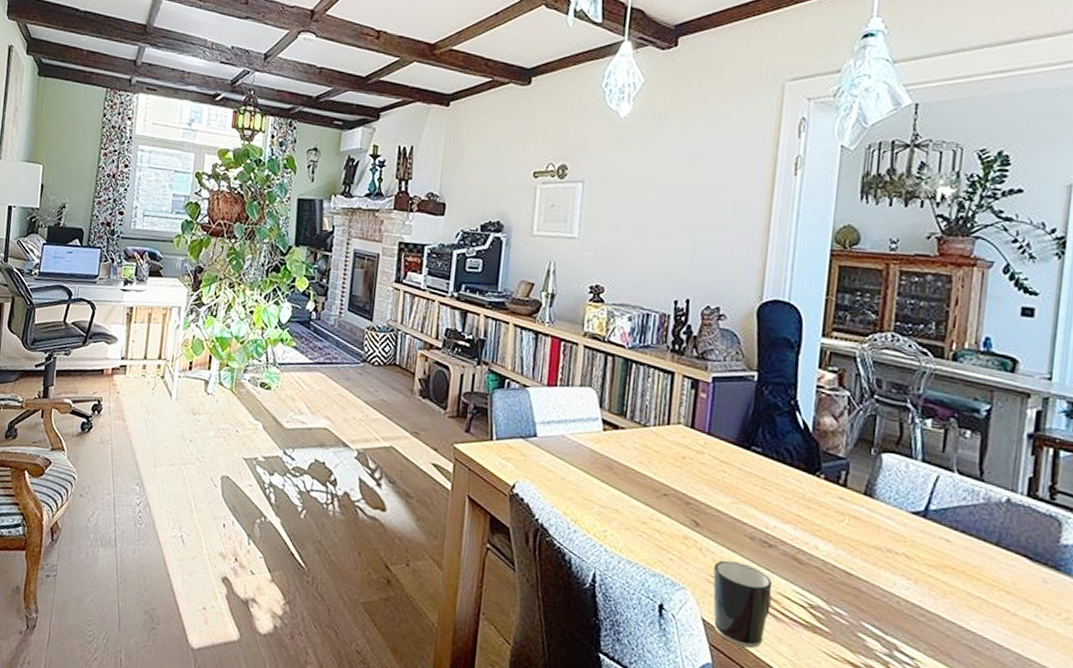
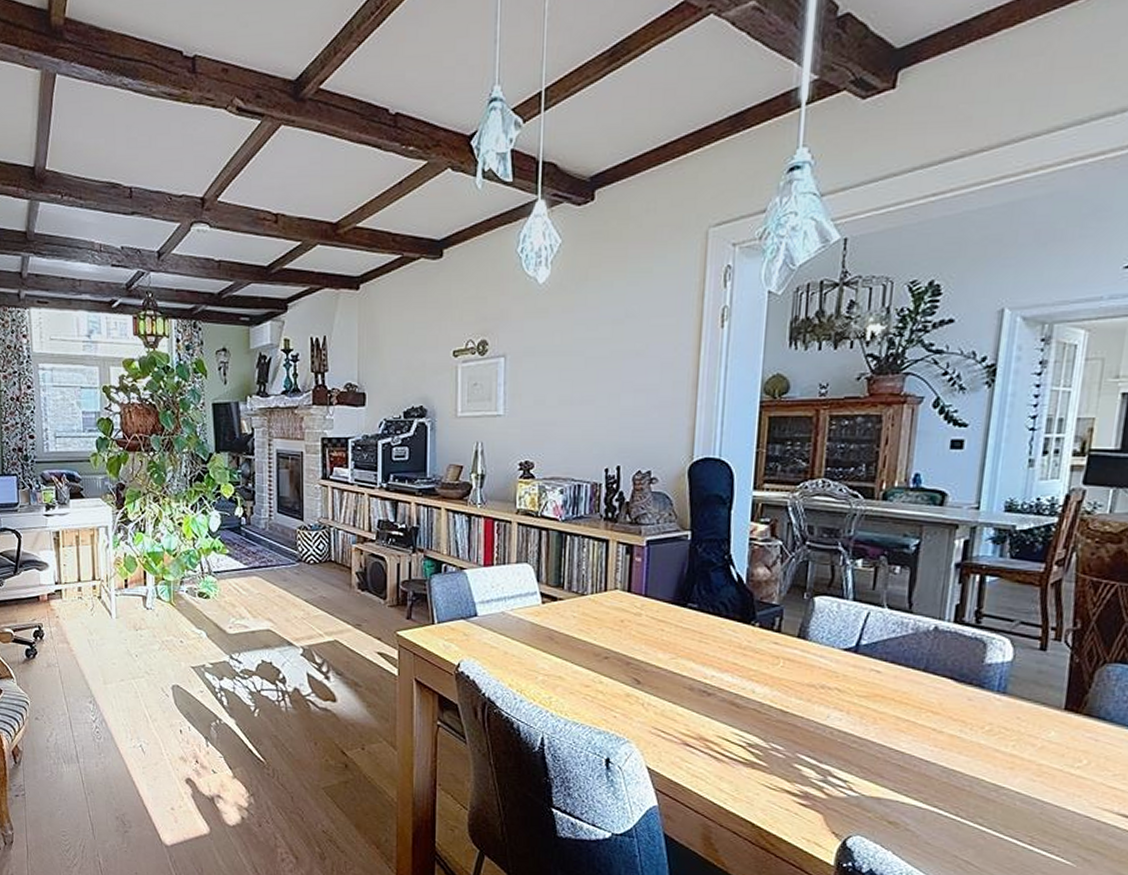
mug: present [713,560,773,649] -> none [656,712,712,789]

